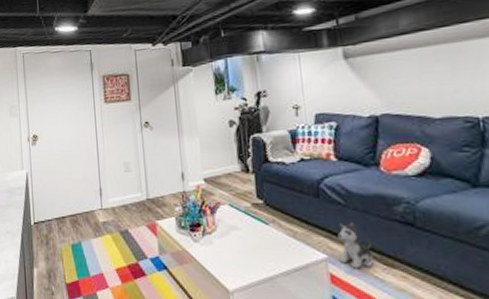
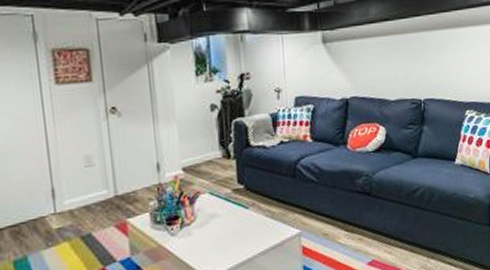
plush toy: present [338,220,373,269] -> none [310,196,338,239]

